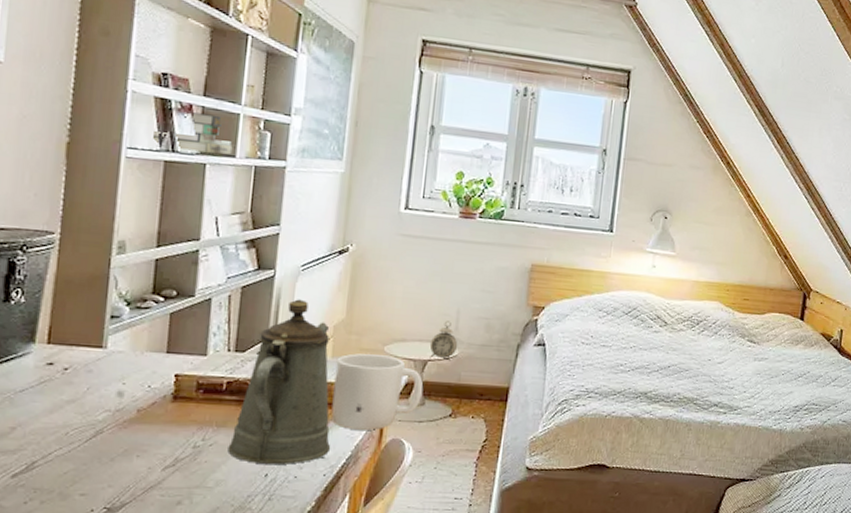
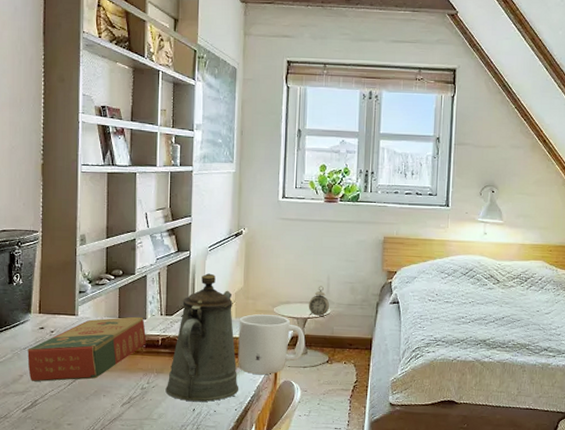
book: none [25,352,205,437] -> present [27,316,147,382]
books: present [153,112,233,155] -> none [99,134,154,165]

